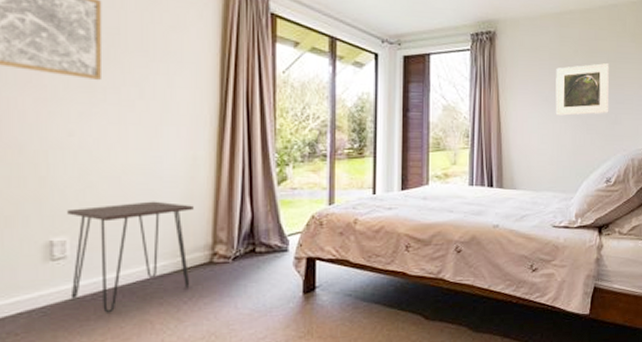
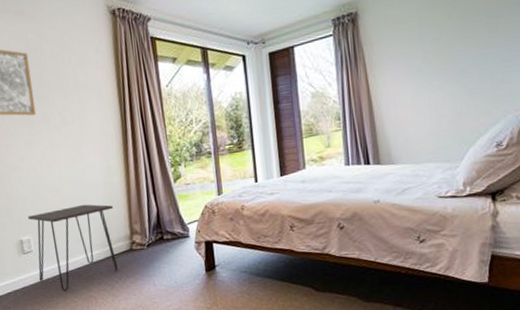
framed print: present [555,63,610,116] -> none [427,21,494,85]

